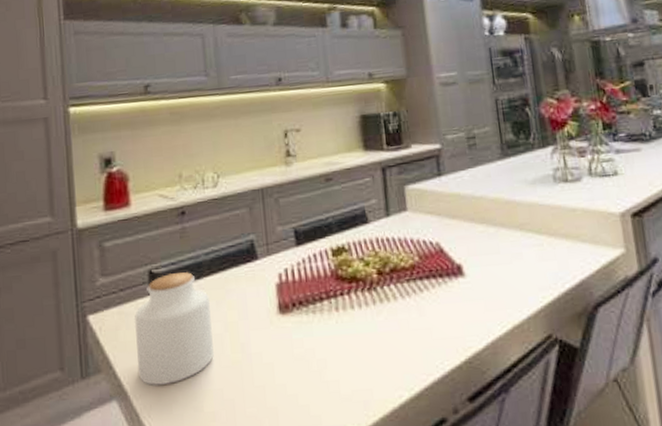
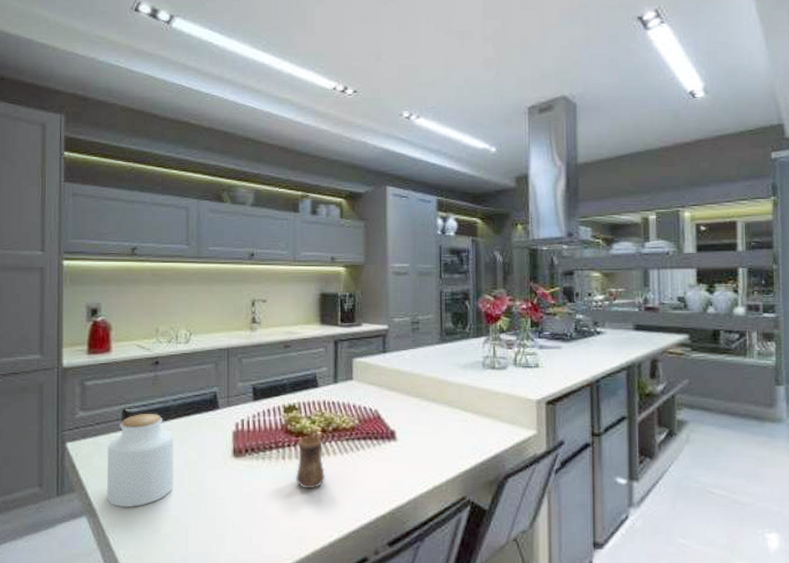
cup: none [352,280,387,343] -> present [296,436,325,490]

